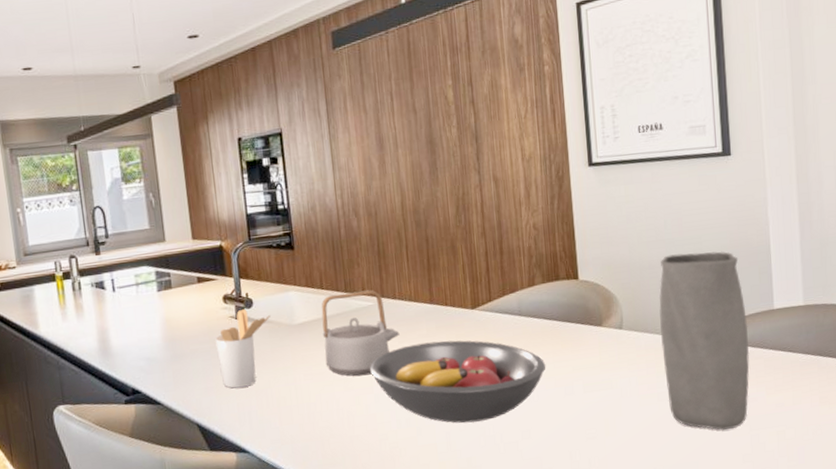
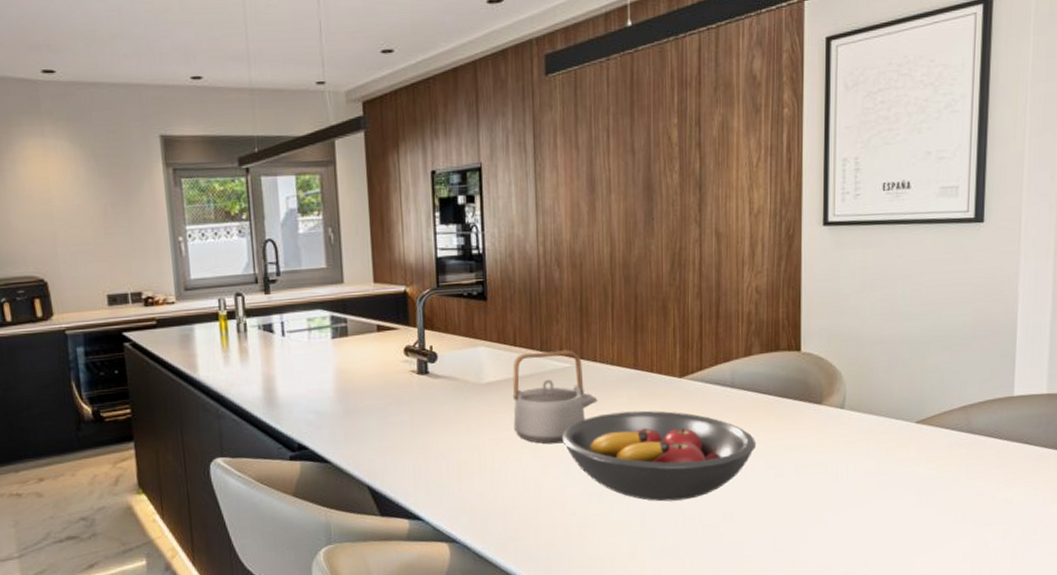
utensil holder: present [215,308,271,389] -> none [393,363,456,450]
vase: present [659,251,750,431] -> none [886,328,983,525]

